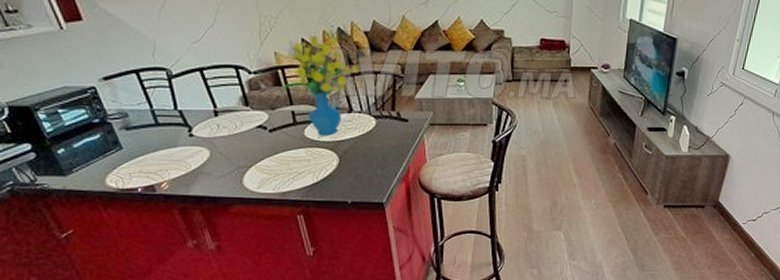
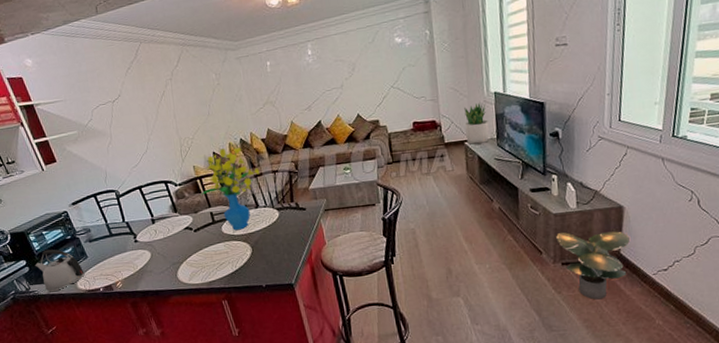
kettle: none [44,133,117,188] -> present [35,249,85,293]
planter: none [593,27,620,74] -> present [464,102,489,145]
potted plant: none [663,174,729,244] -> present [556,231,630,300]

